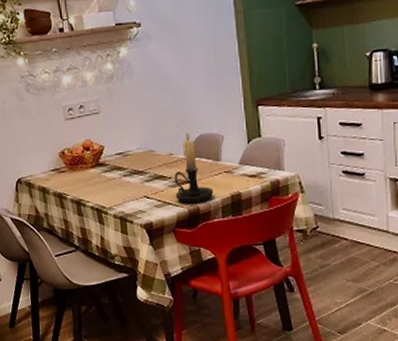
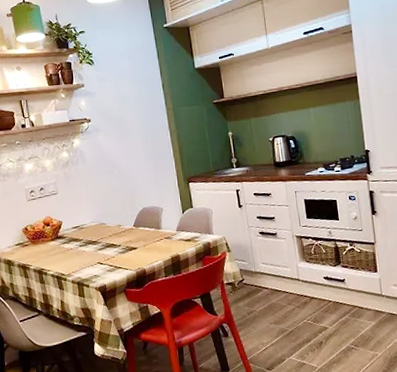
candle holder: present [174,130,214,204] -> none [123,204,157,267]

